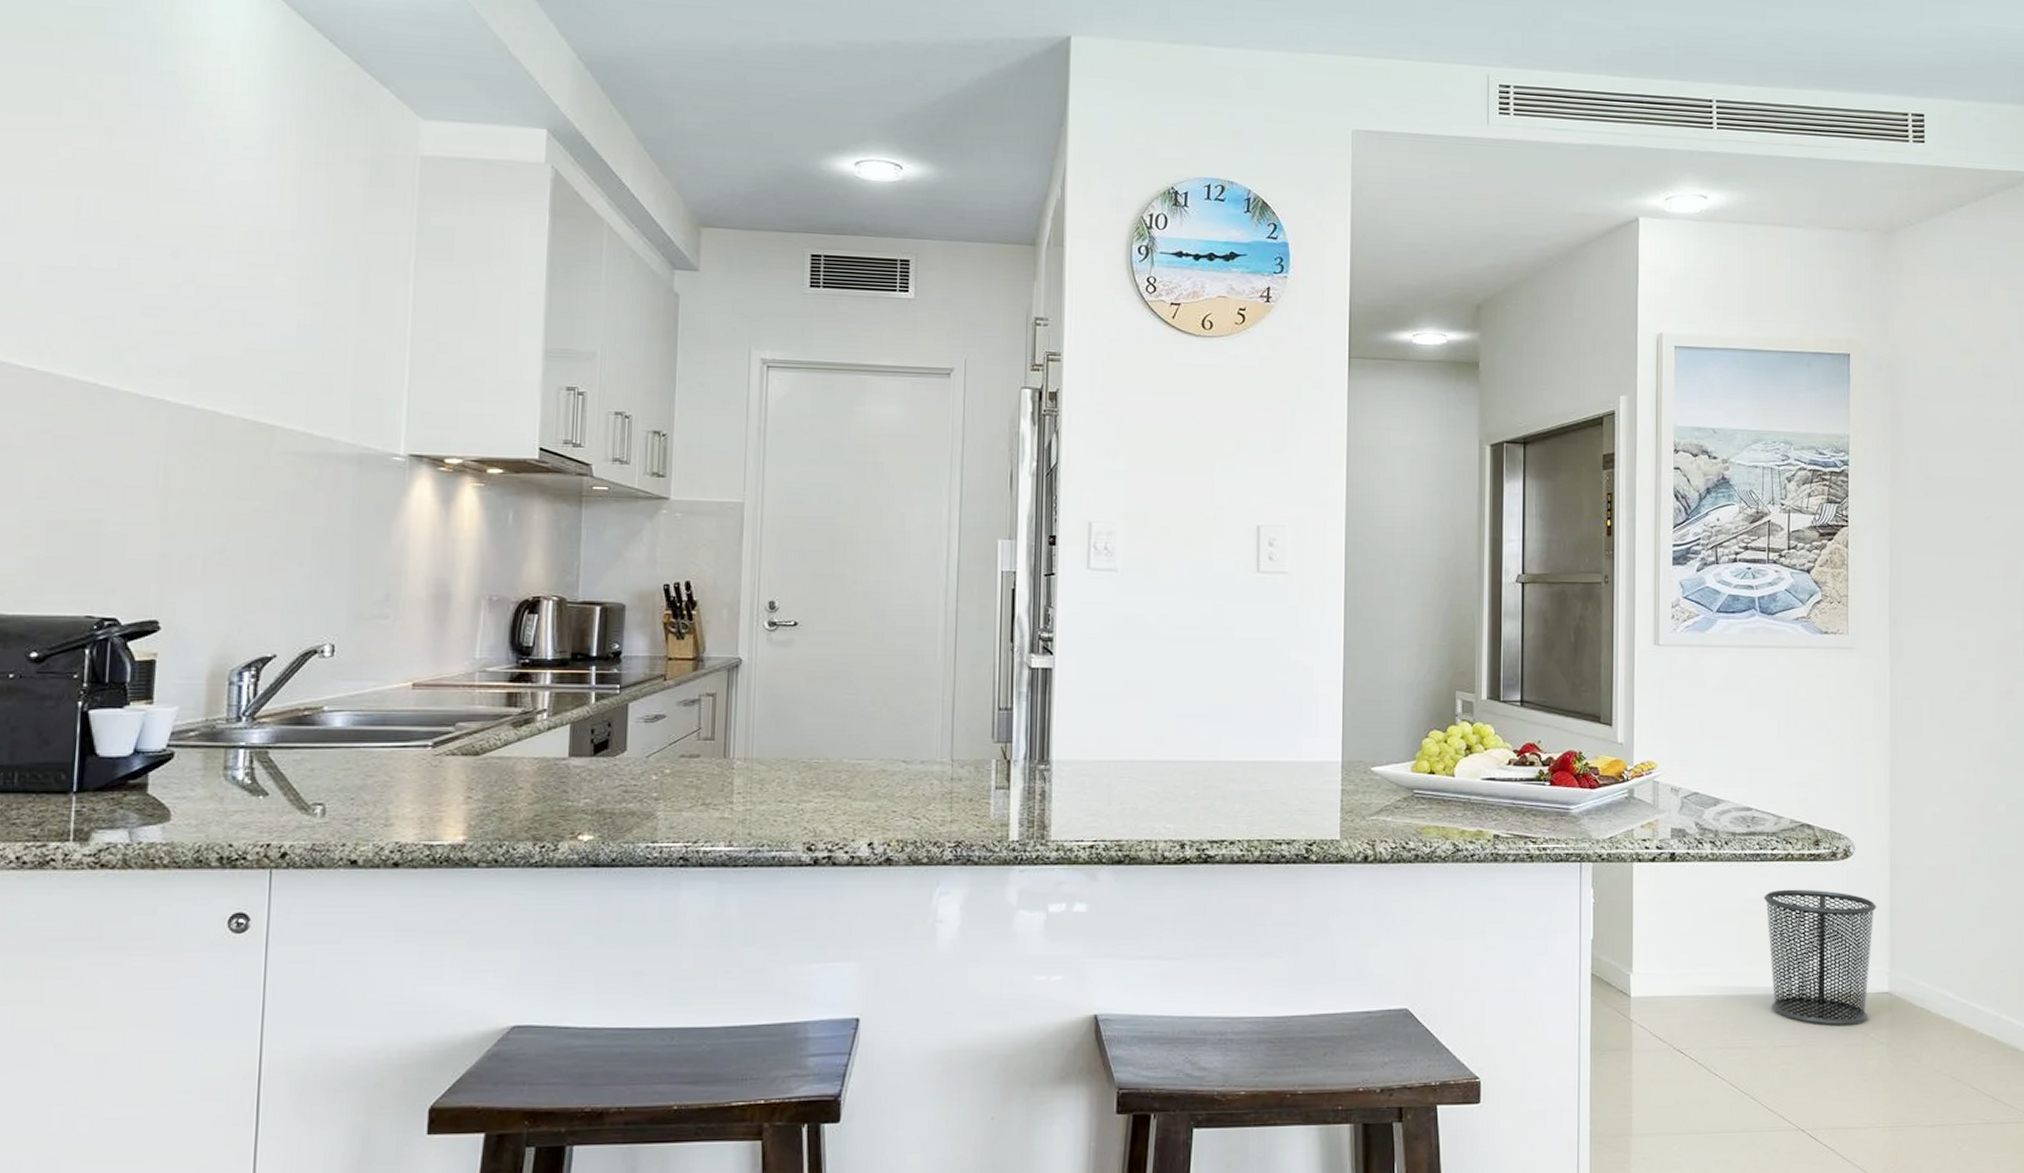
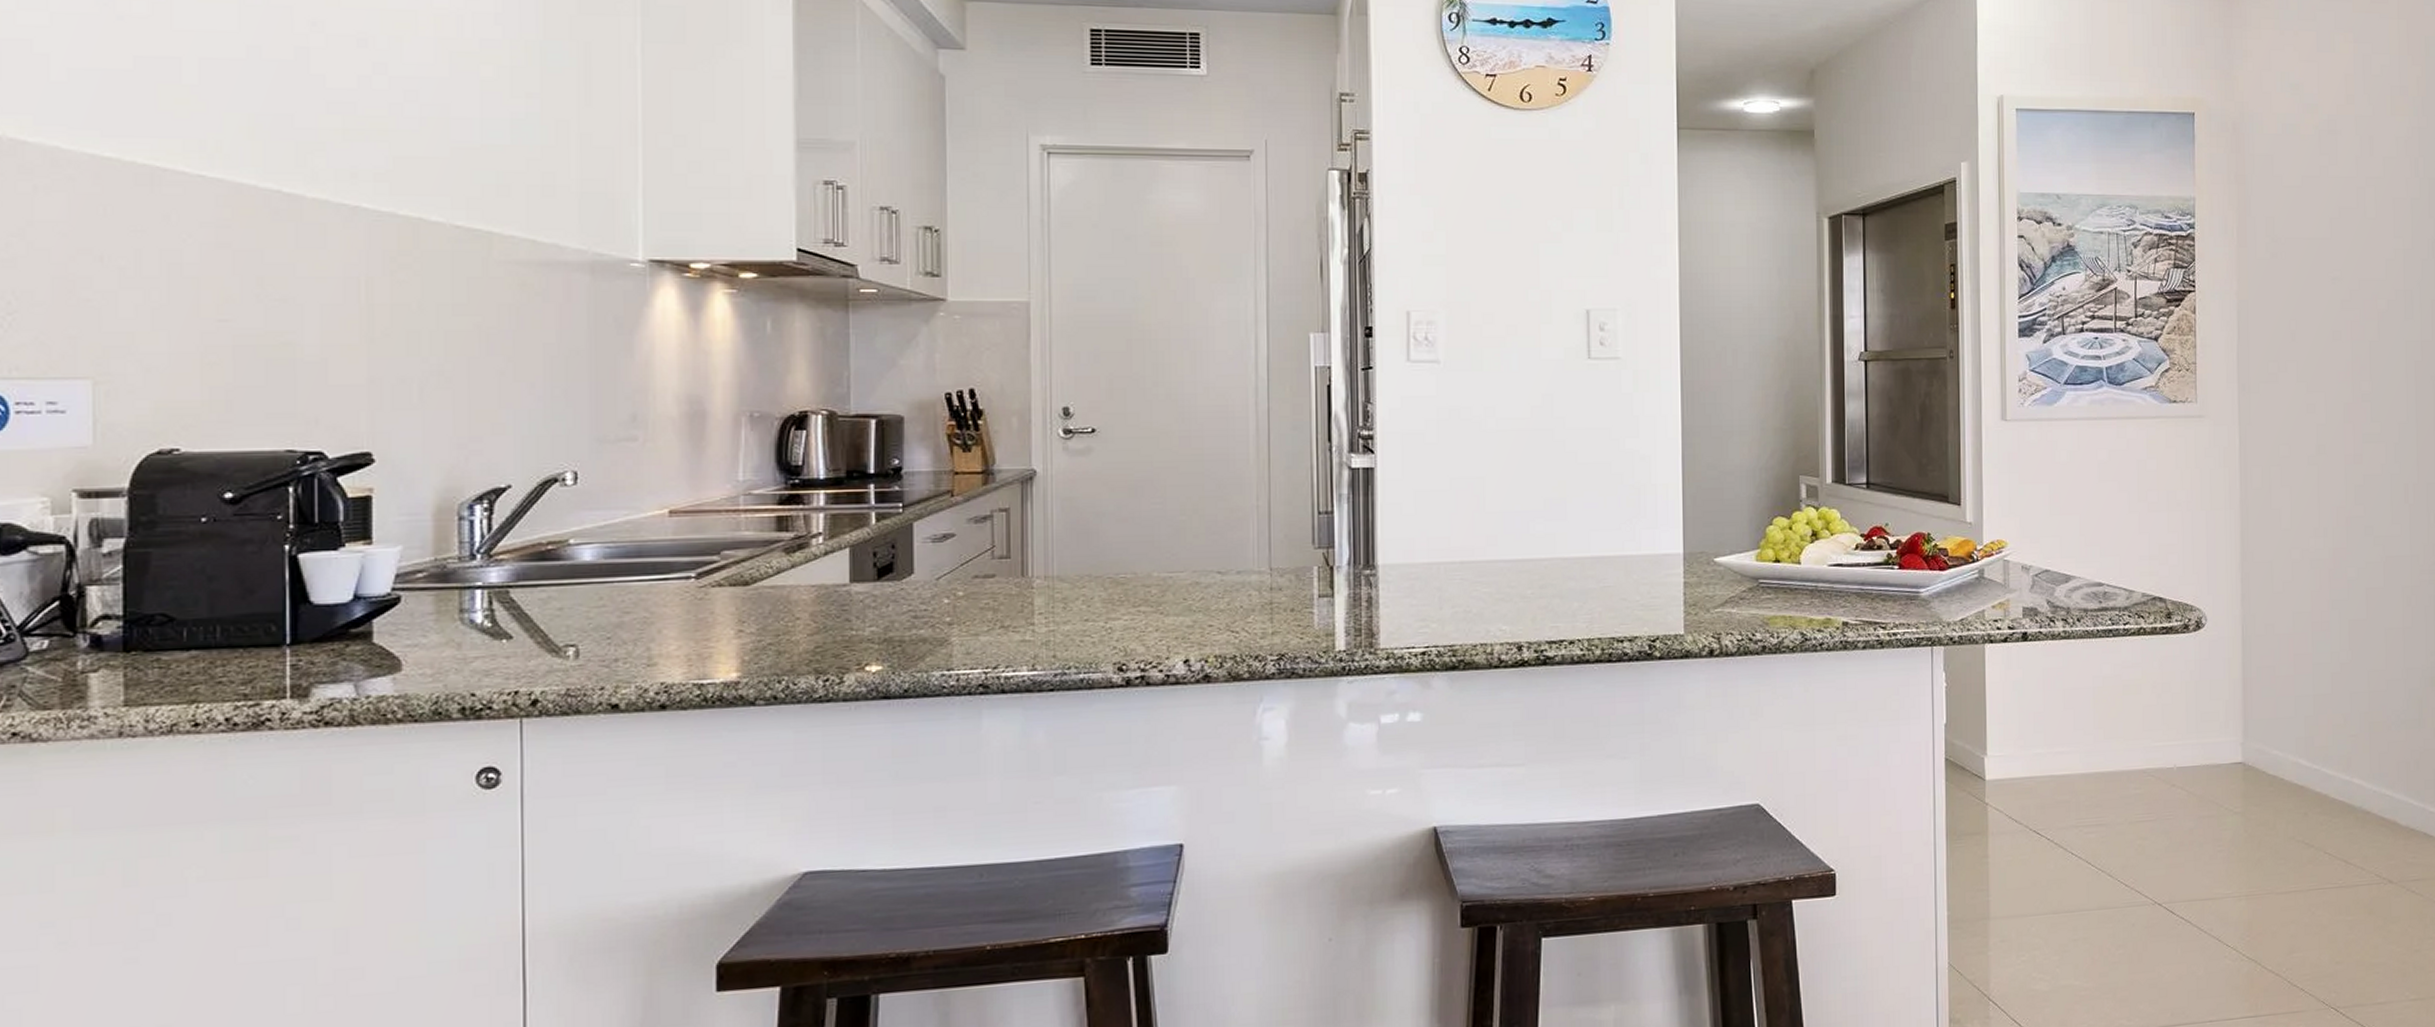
waste bin: present [1764,889,1877,1025] -> none [2117,663,2229,799]

